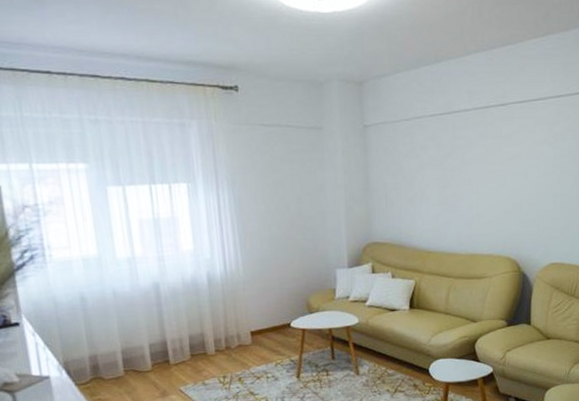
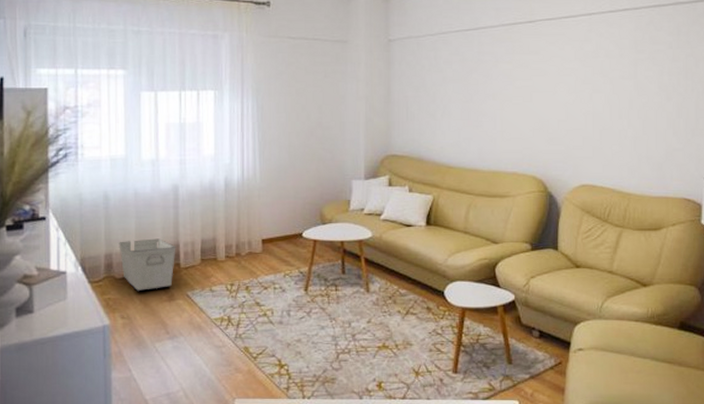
storage bin: none [102,337,164,390] -> present [119,238,176,291]

